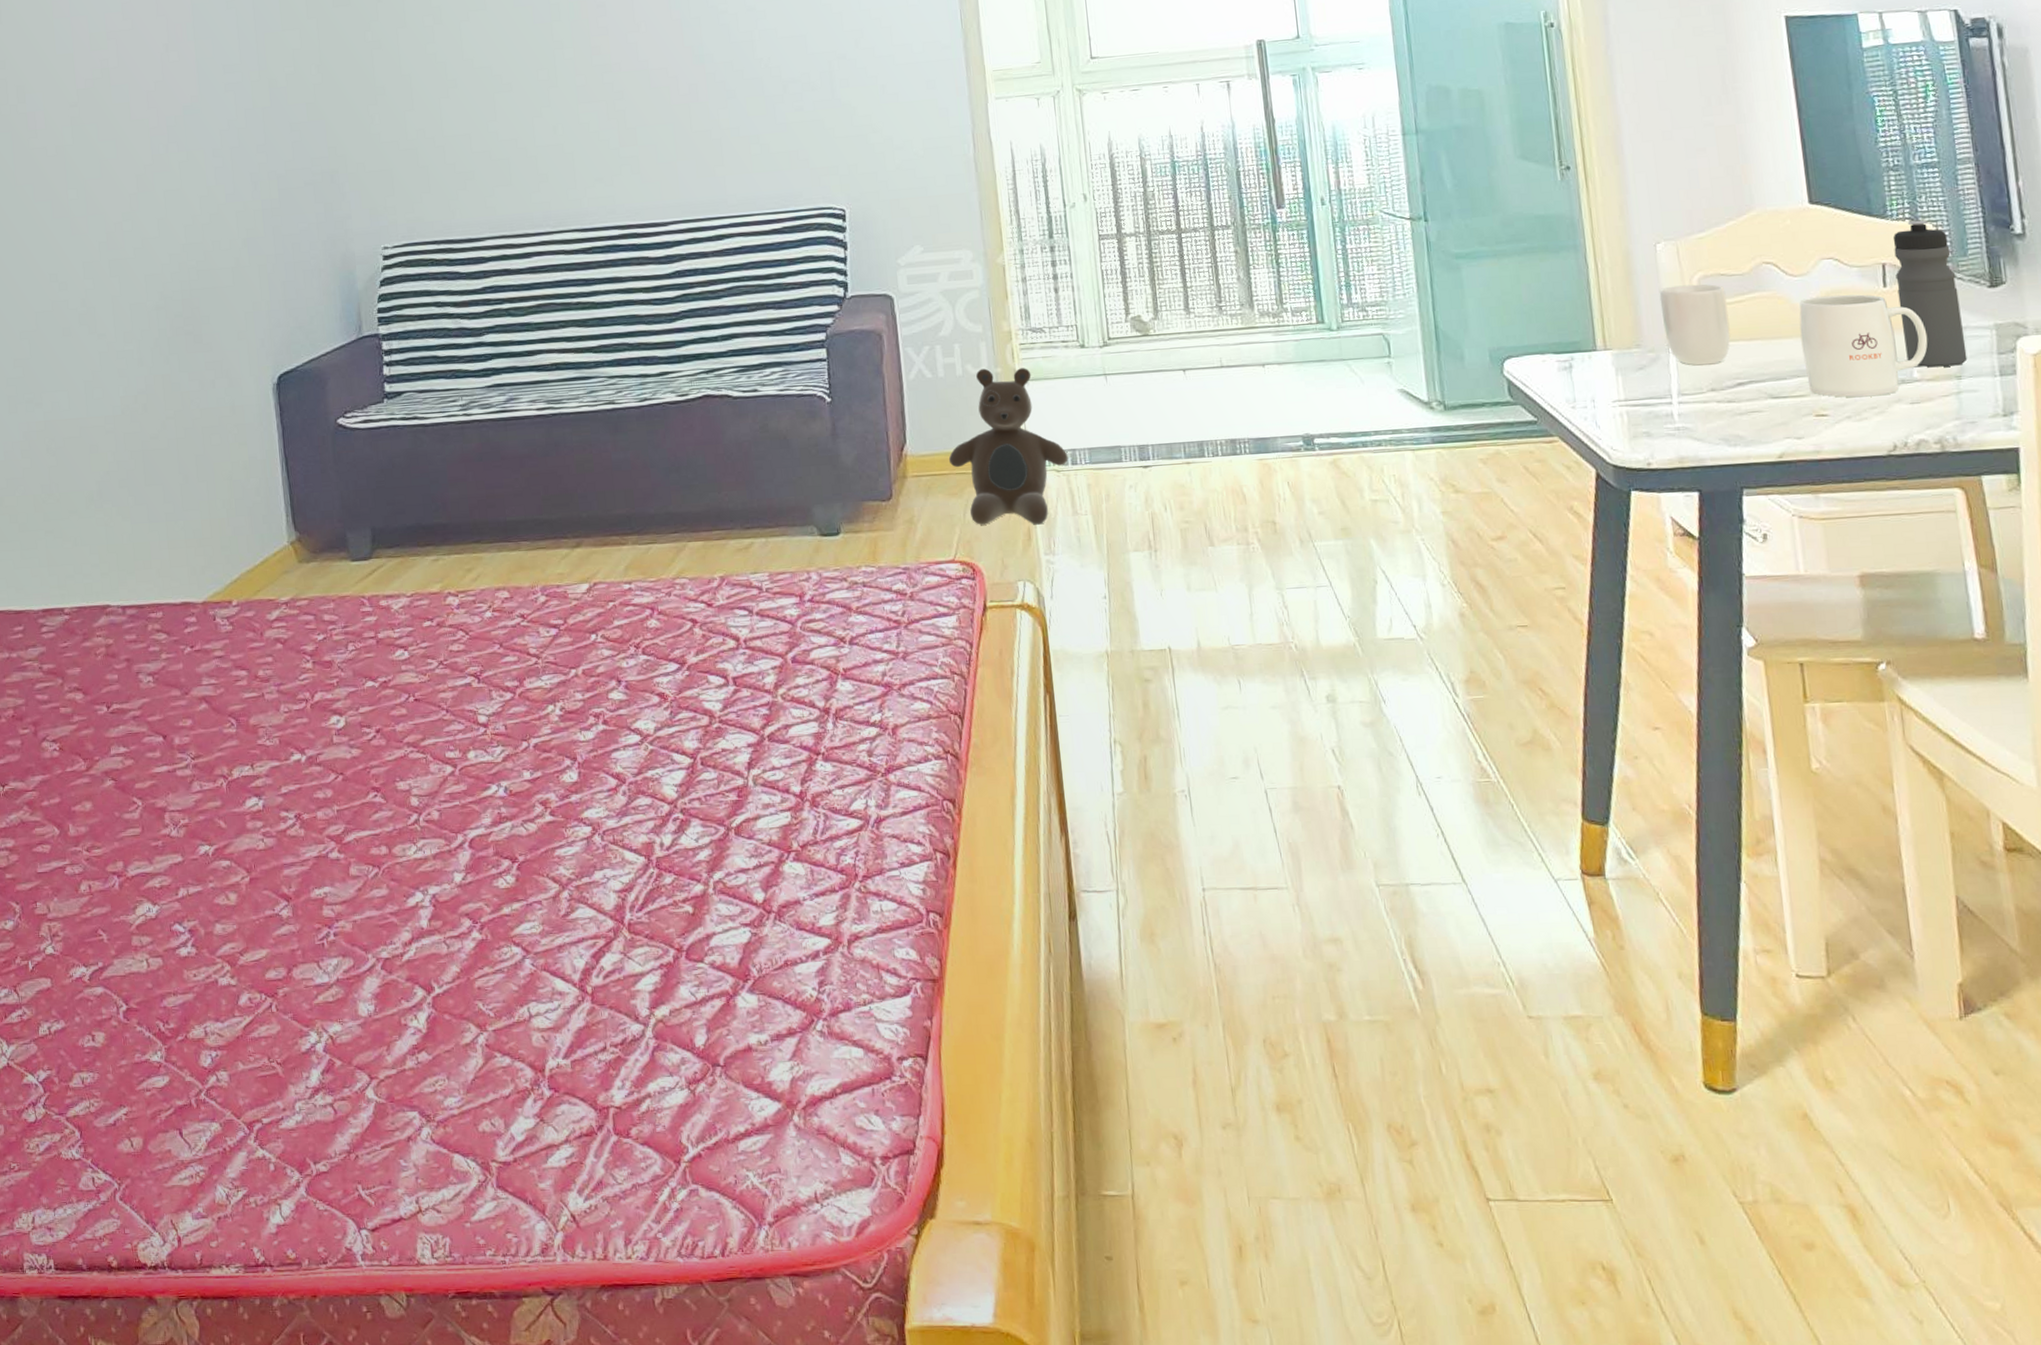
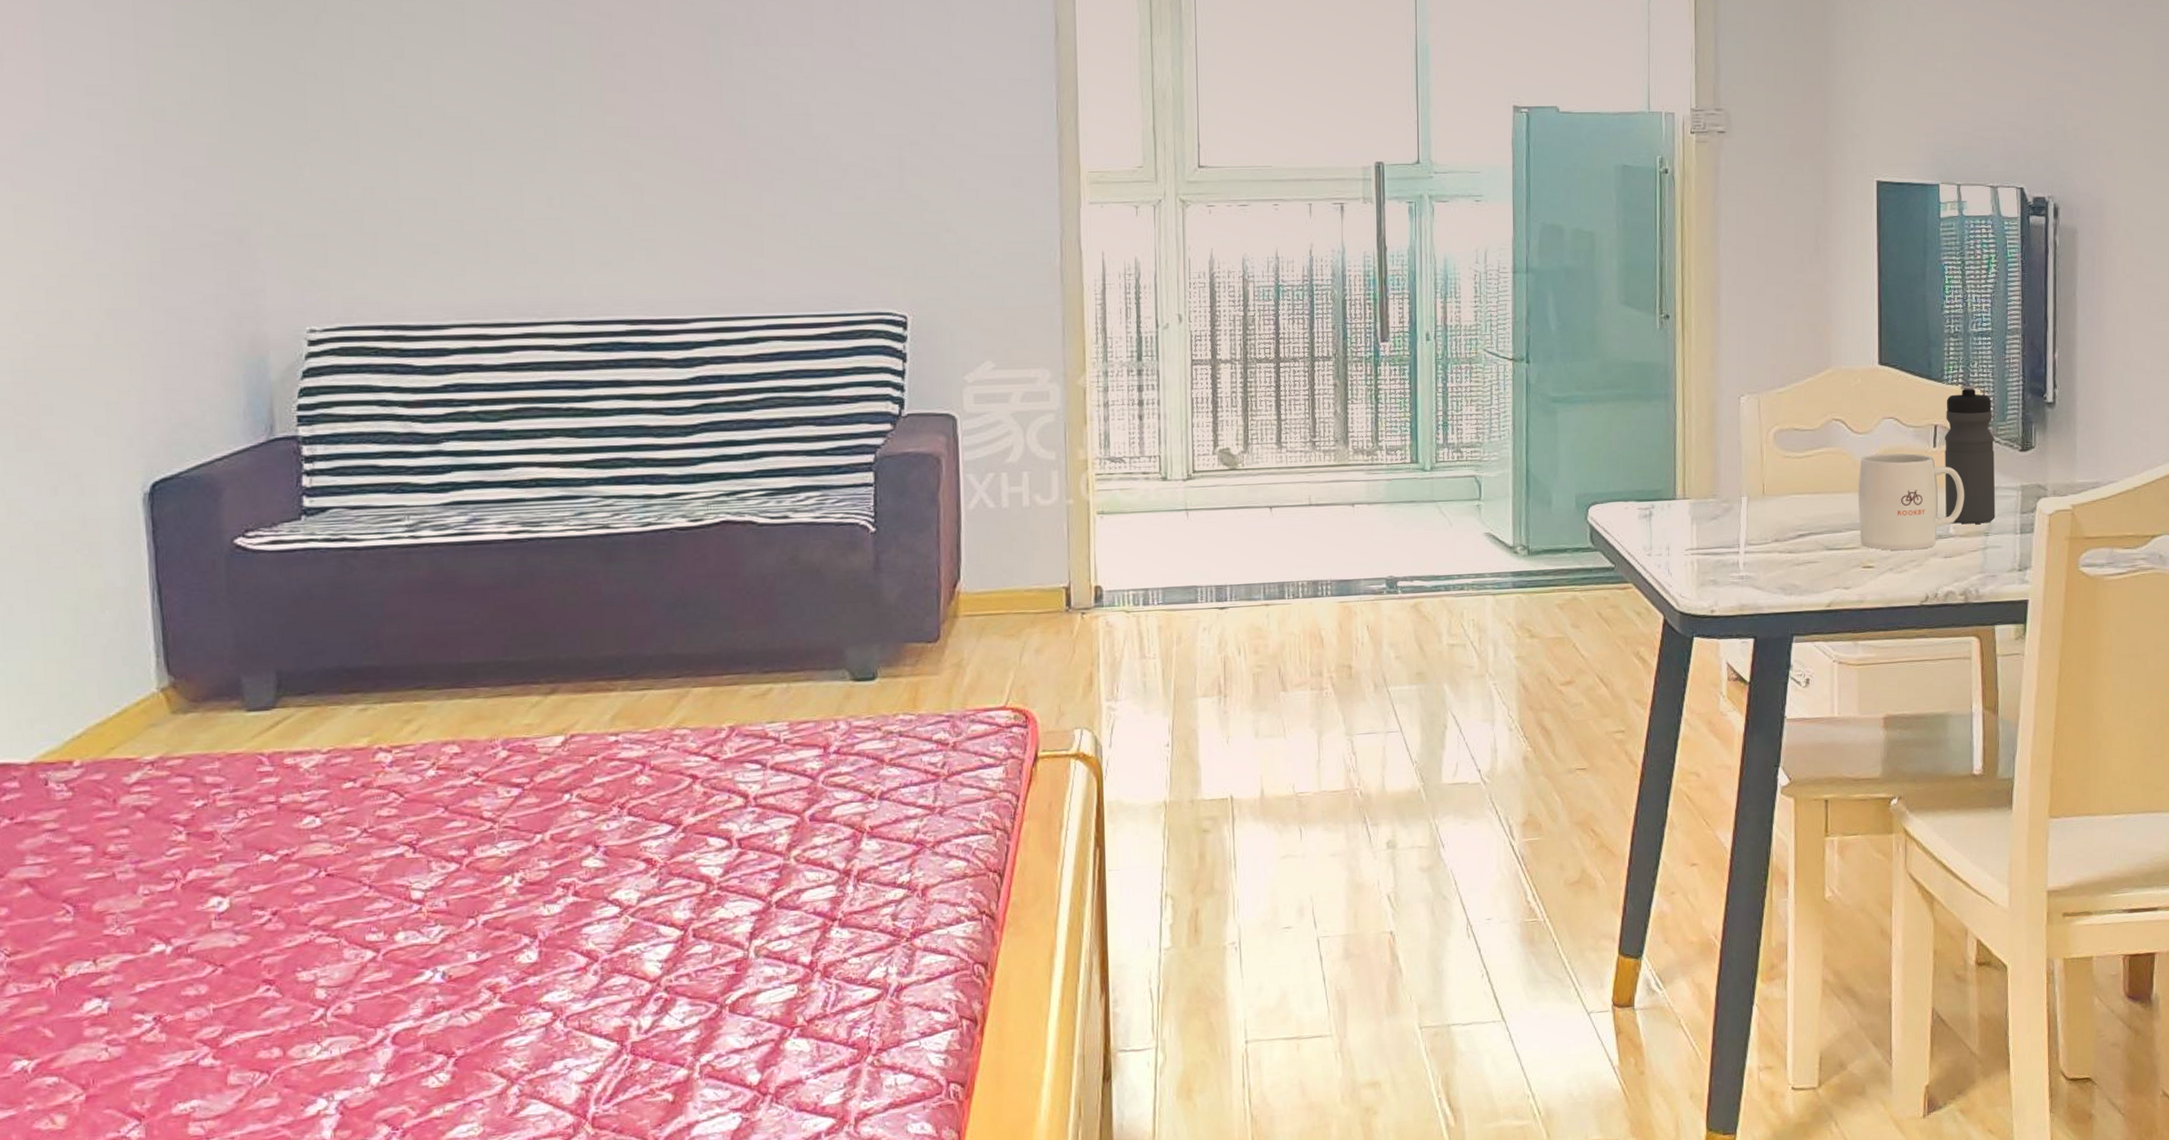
teddy bear: present [948,368,1068,525] -> none [1007,499,1140,669]
cup: present [1659,284,1731,366] -> none [1738,437,1797,517]

